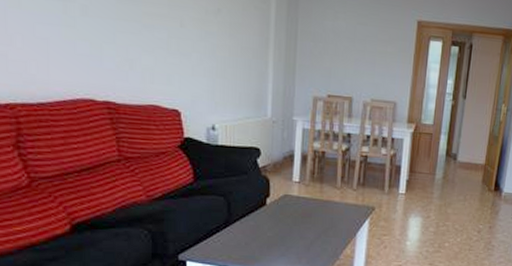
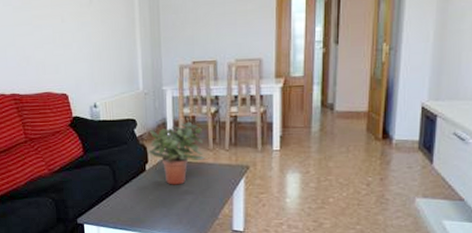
potted plant: none [270,156,332,223] -> present [147,121,205,185]

